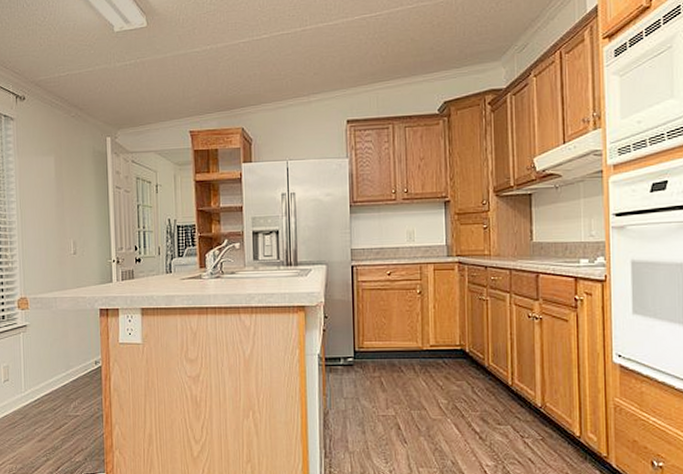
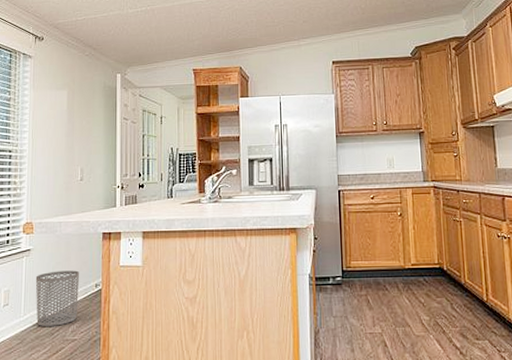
waste bin: none [34,347,79,402] -> present [35,270,79,326]

